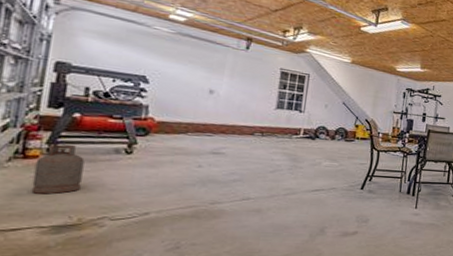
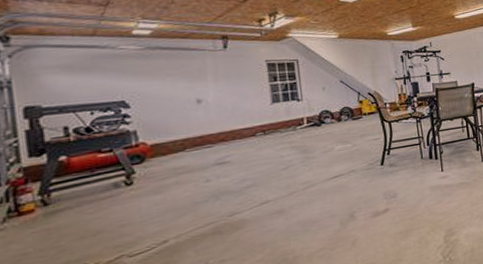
gas cylinder: present [31,144,85,195] -> none [33,189,88,250]

